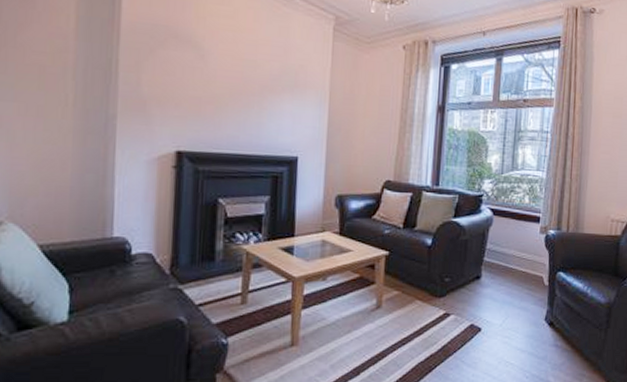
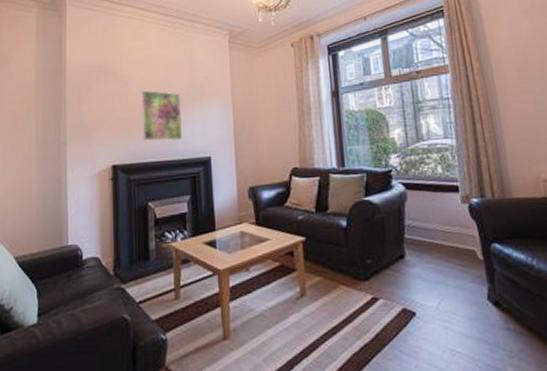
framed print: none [217,67,269,134] -> present [140,89,183,142]

